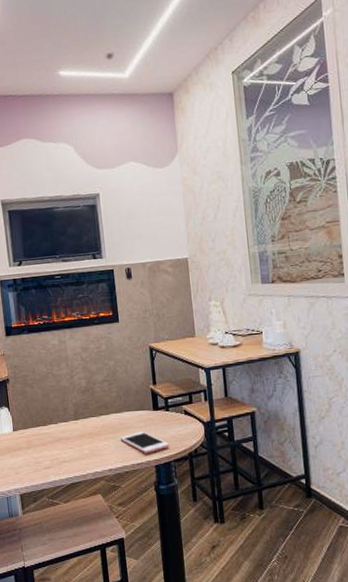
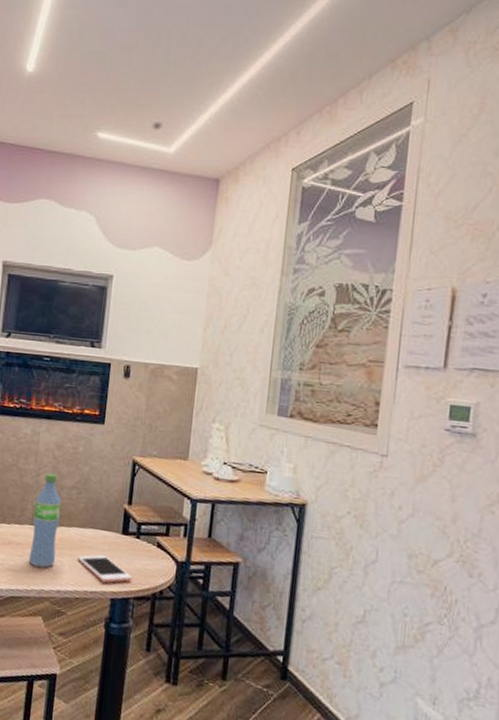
water bottle: none [74,373,102,455] -> present [28,473,62,568]

